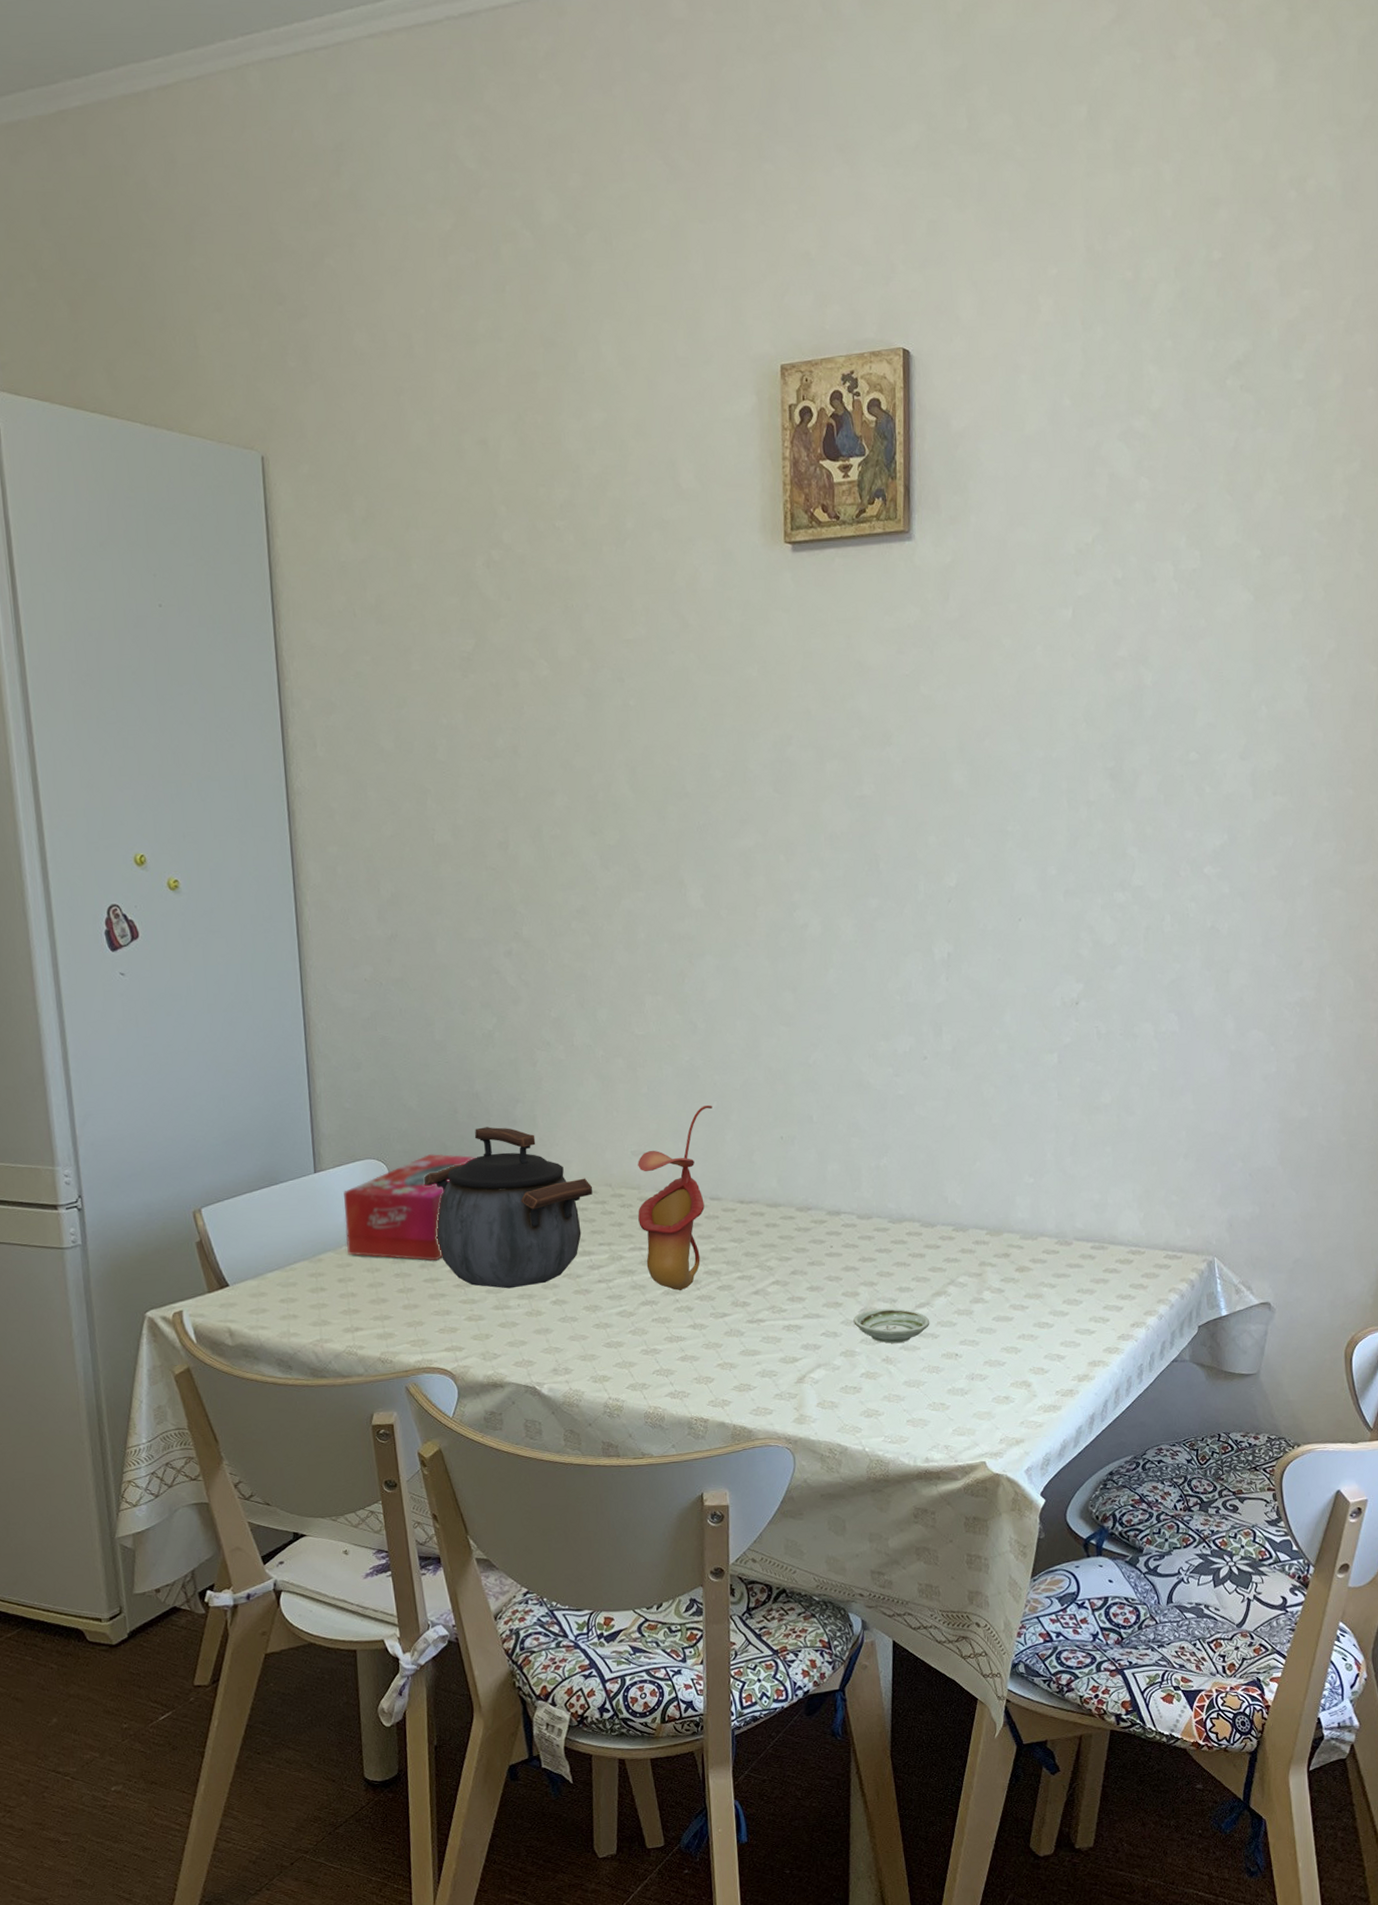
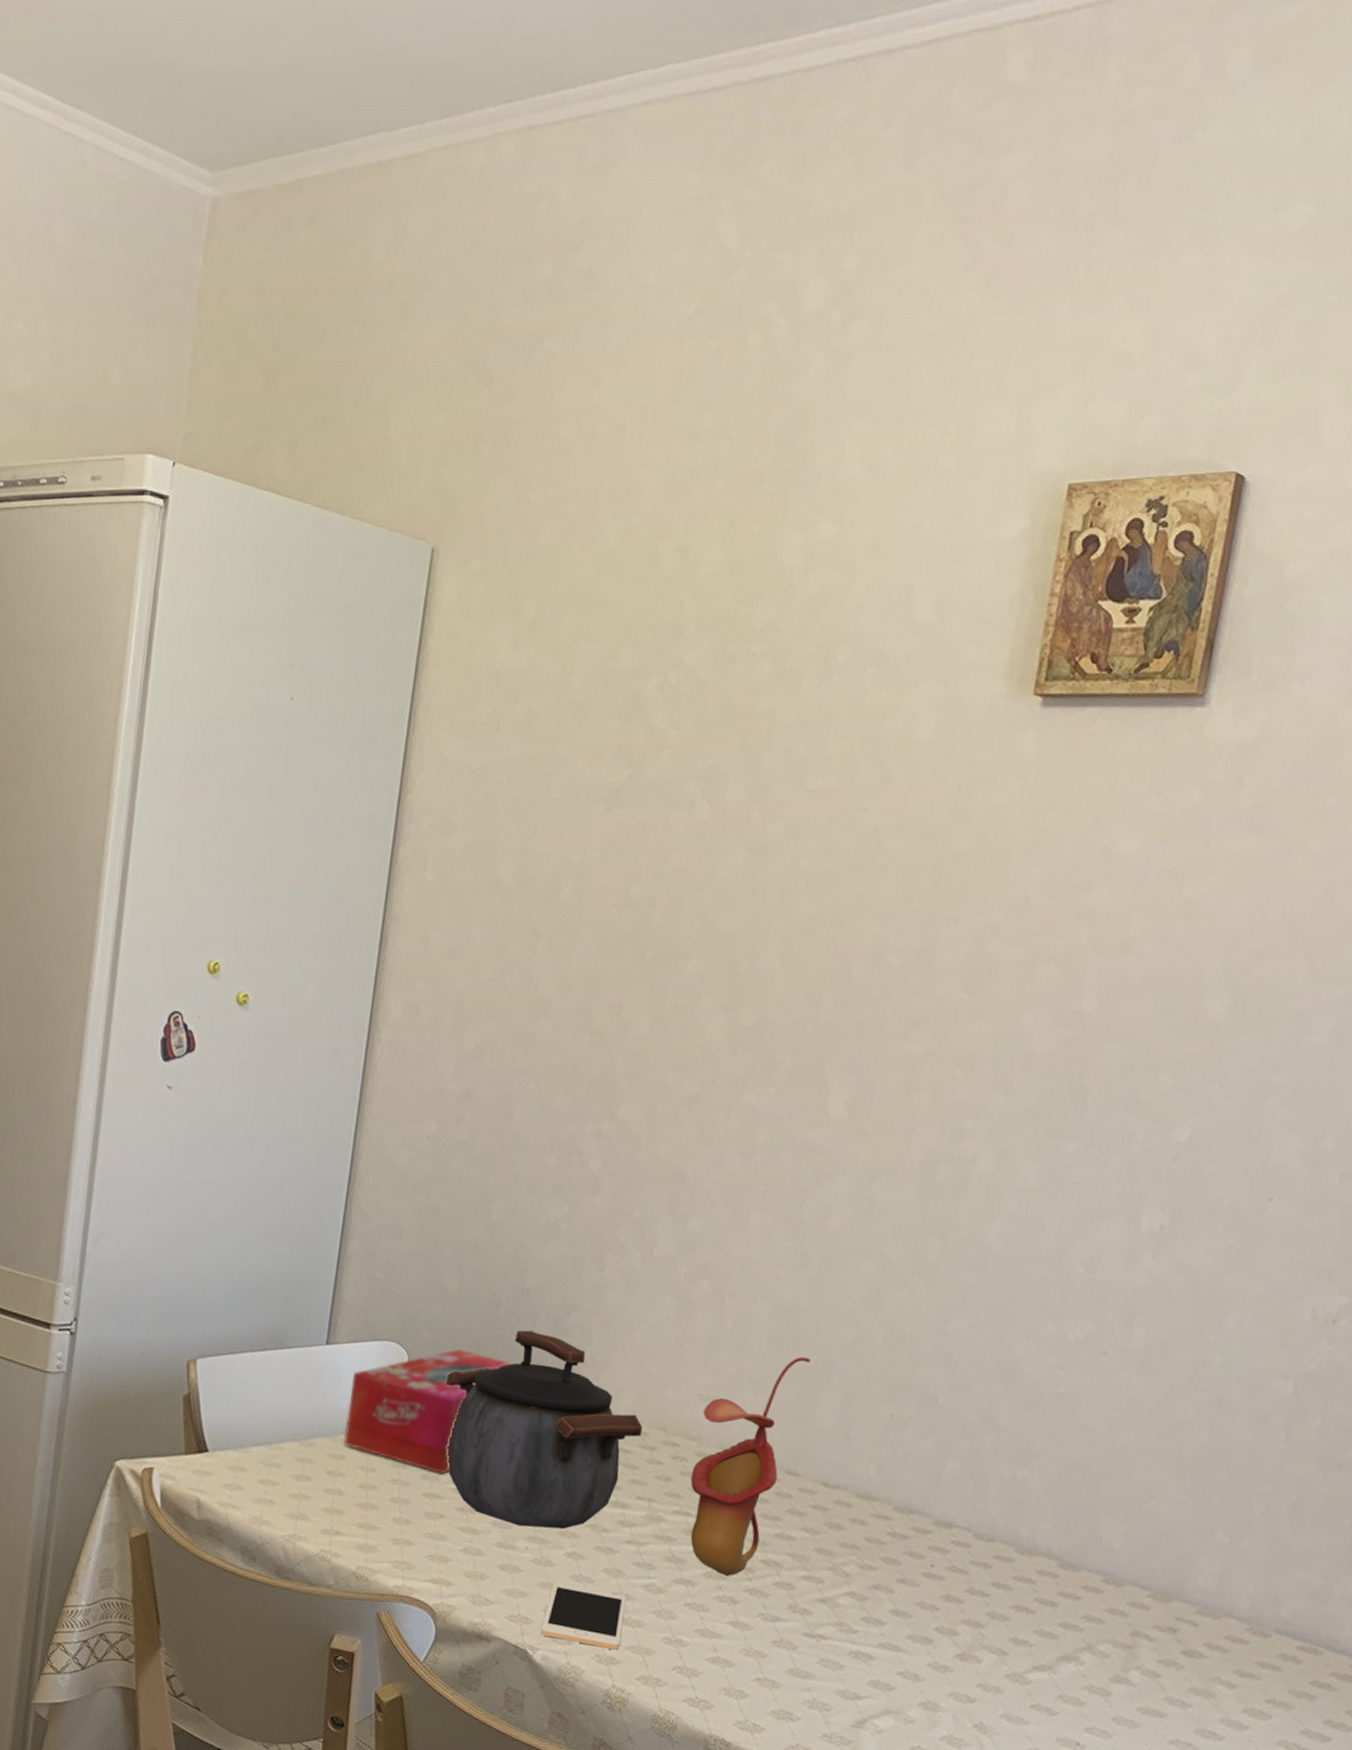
cell phone: none [543,1325,608,1372] -> present [540,1582,626,1650]
saucer: present [853,1308,930,1344] -> none [944,1657,1049,1710]

